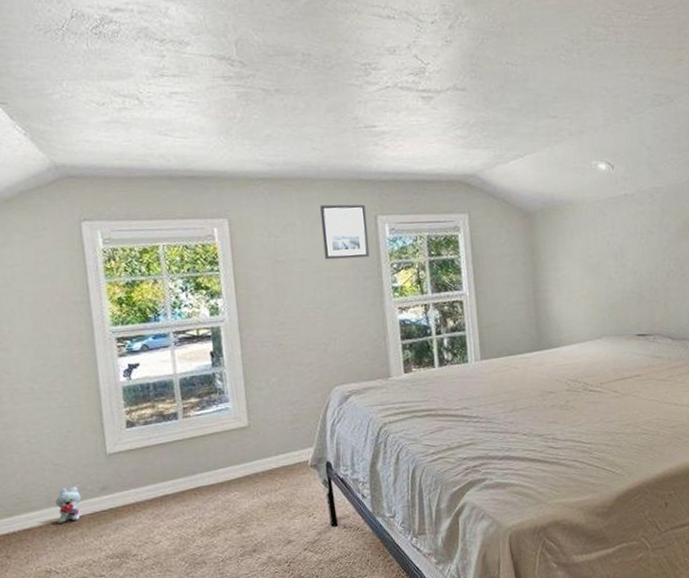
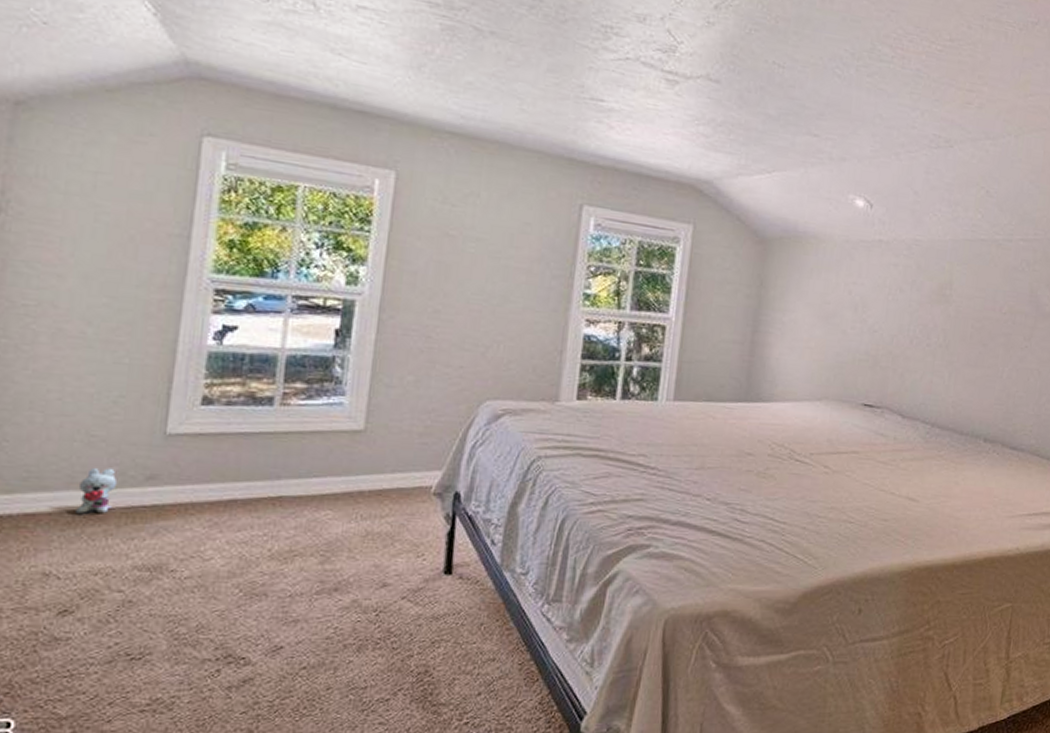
wall art: present [320,204,370,260] -> none [507,178,571,253]

